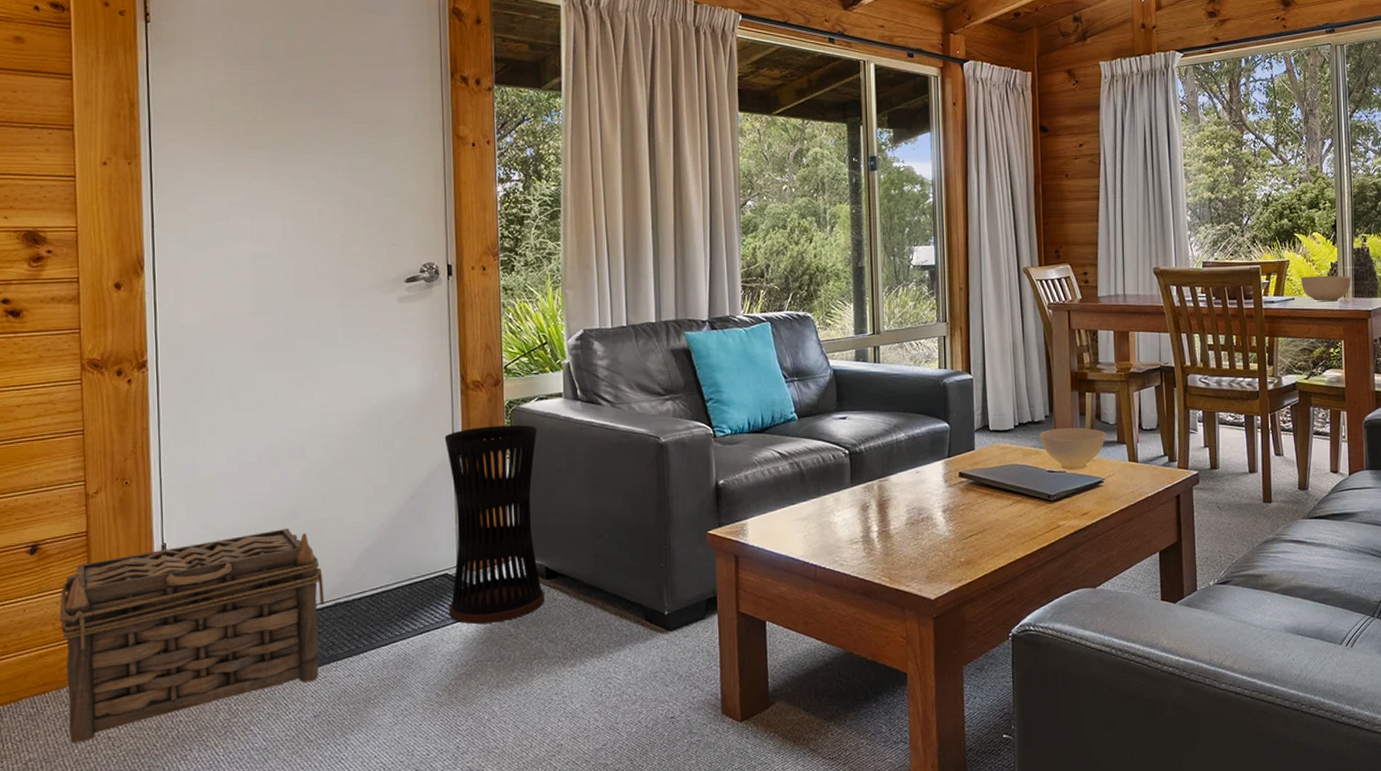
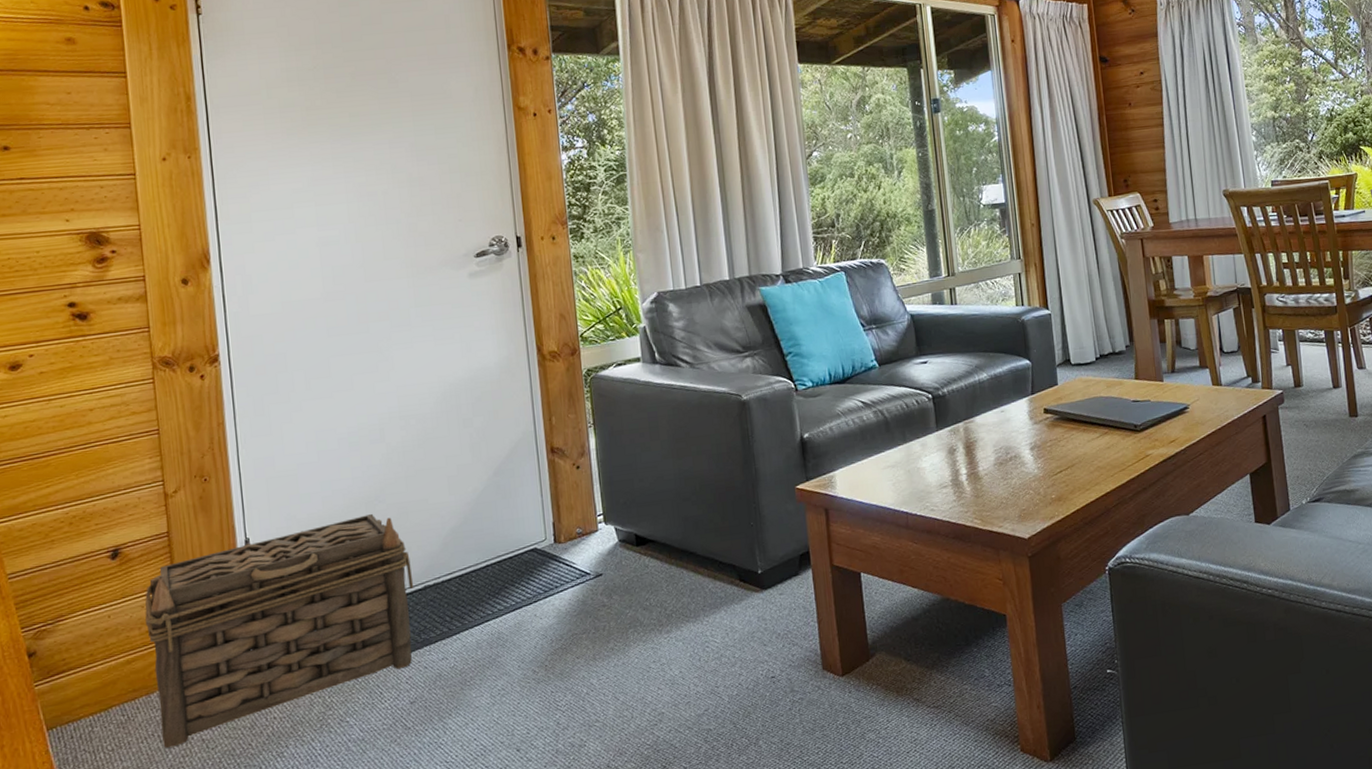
umbrella stand: present [444,425,544,624] -> none [524,392,636,598]
bowl: present [1038,427,1106,470] -> none [1120,355,1188,399]

